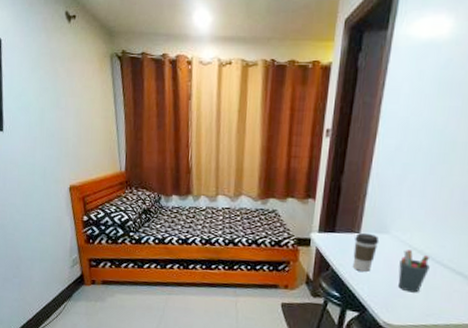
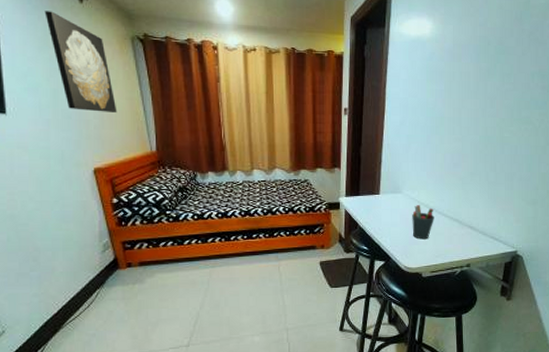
wall art: none [38,32,93,131] -> present [44,11,117,112]
coffee cup: present [352,232,380,272] -> none [376,194,395,226]

